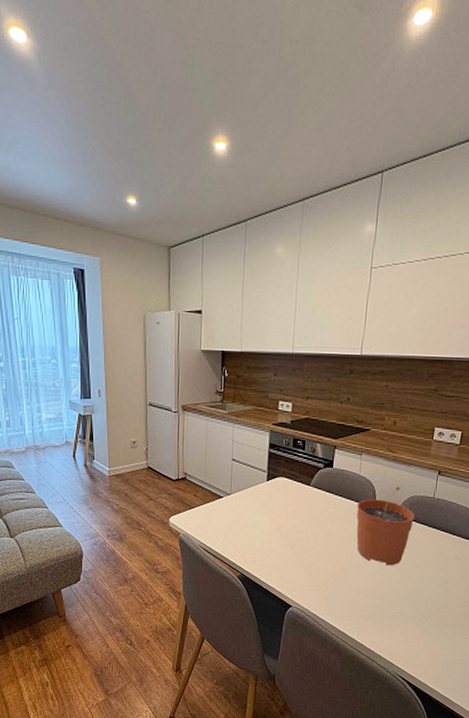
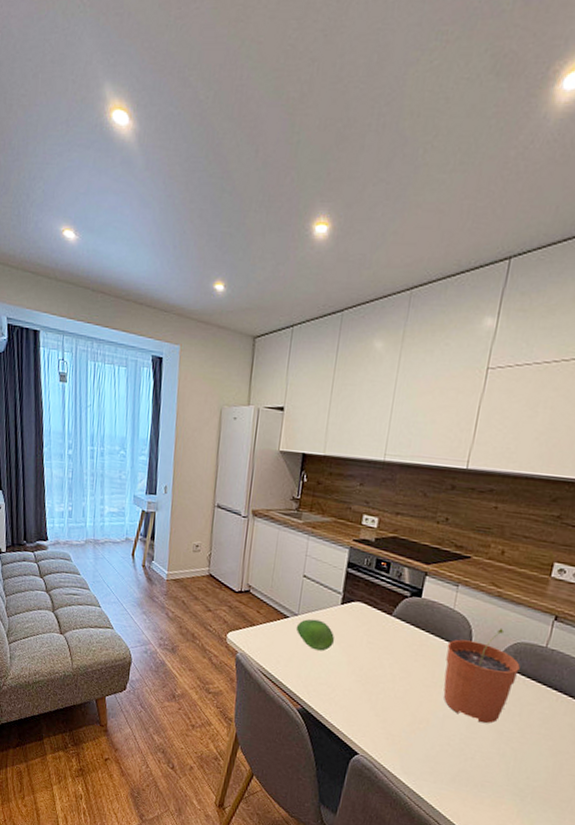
fruit: none [229,496,263,523] -> present [295,619,334,651]

